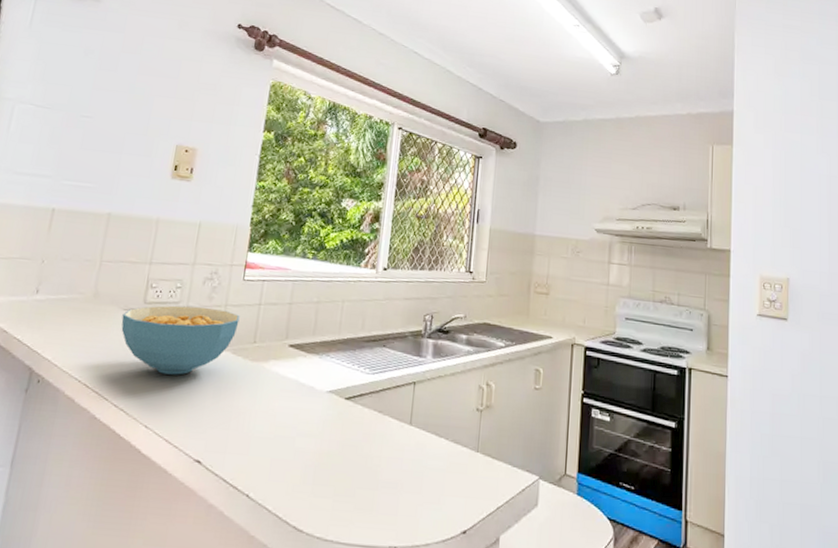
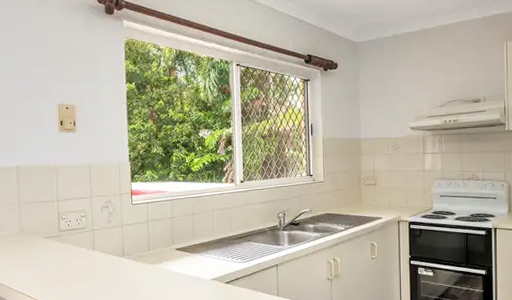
cereal bowl: present [121,305,240,375] -> none [45,228,134,281]

